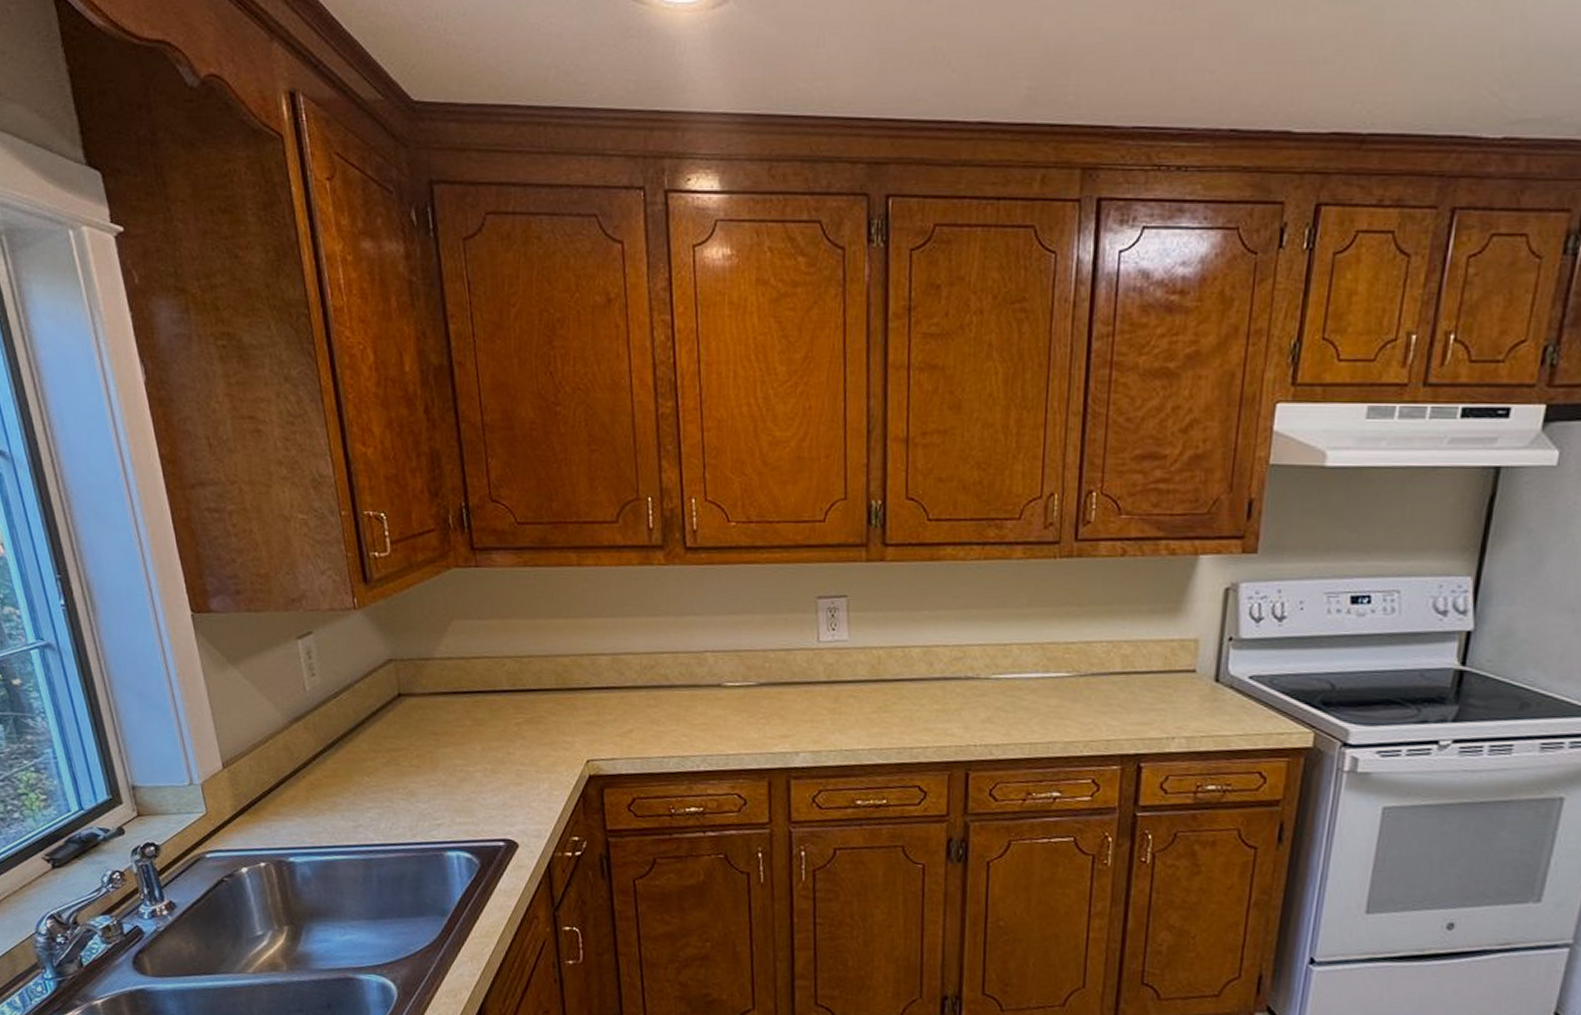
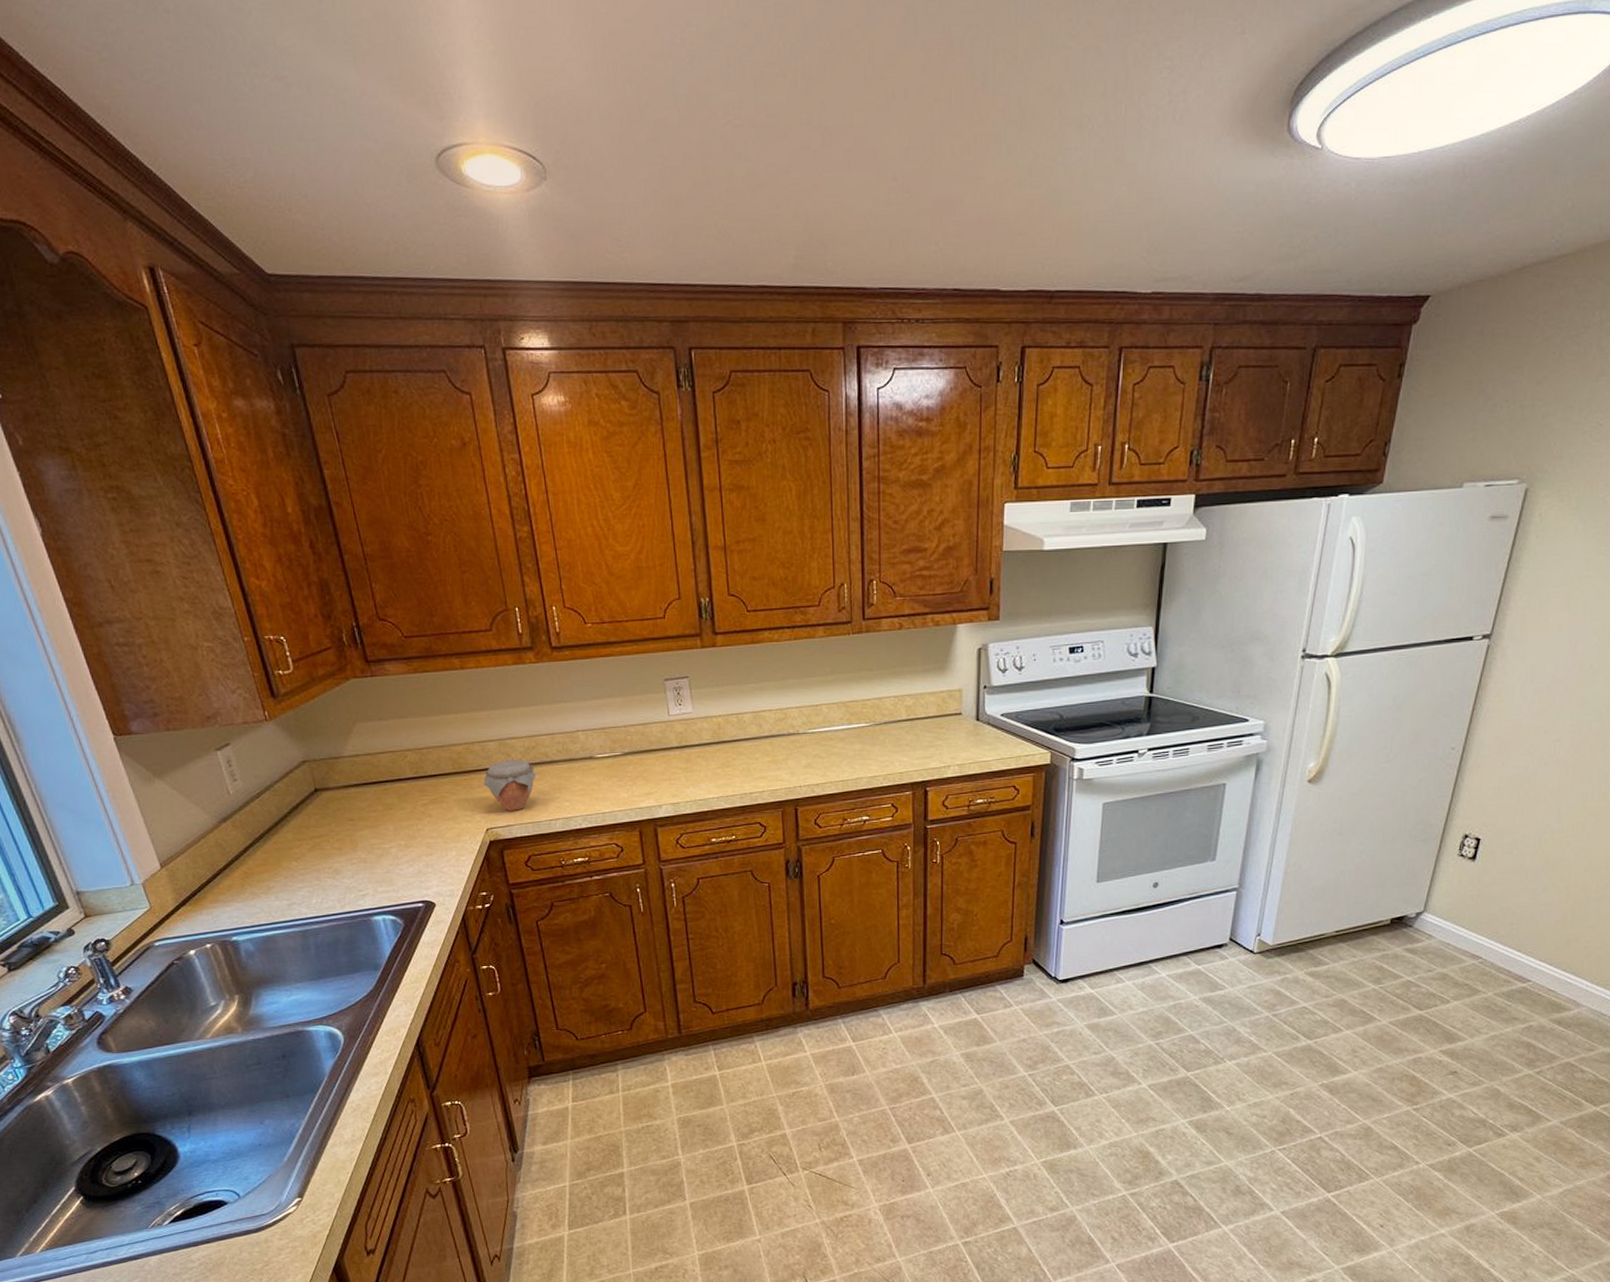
jar: none [588,679,652,742] -> present [483,759,537,811]

